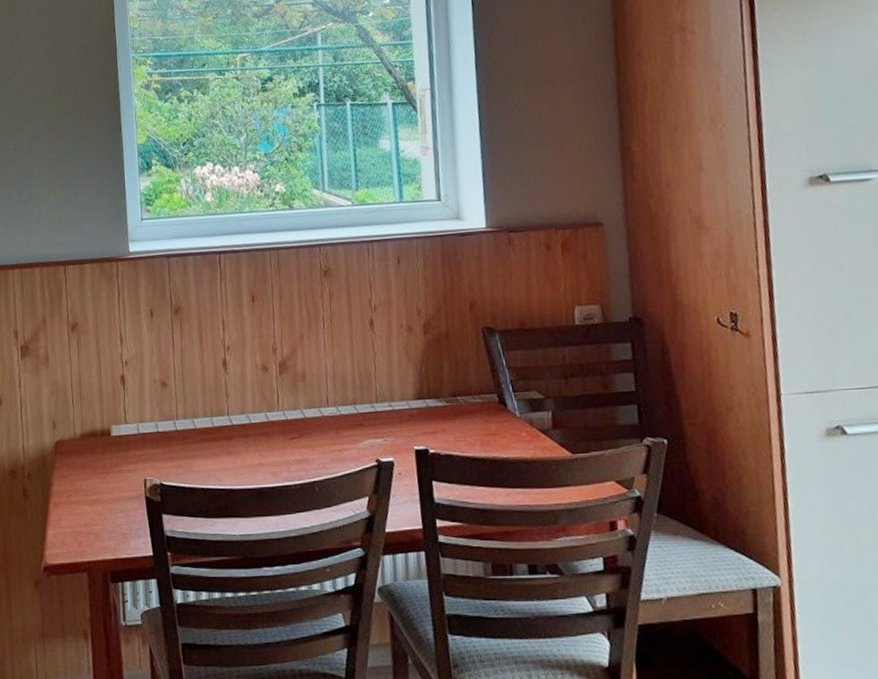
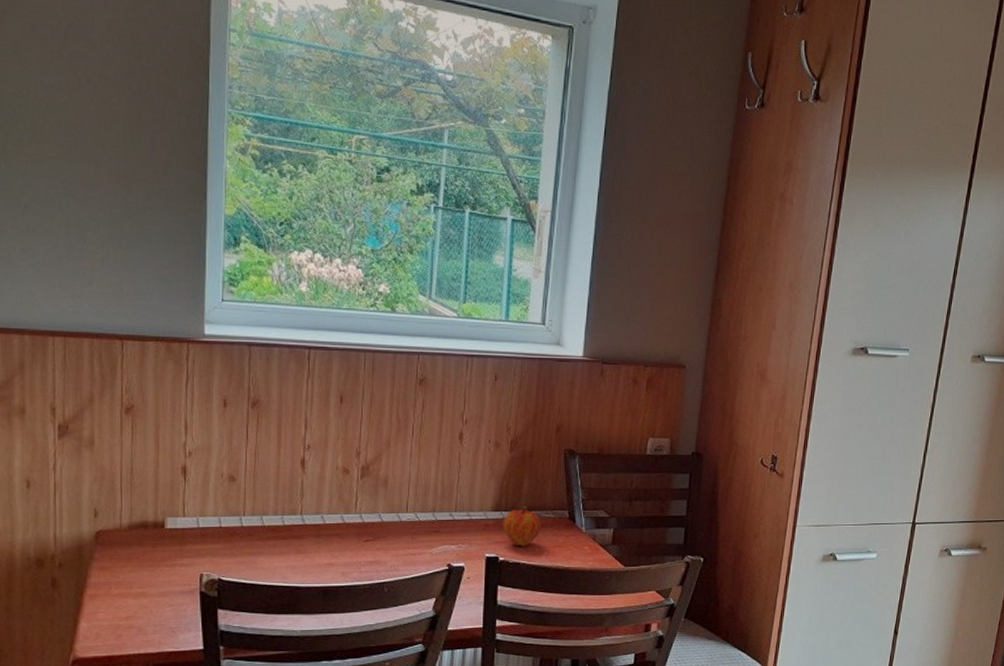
fruit: none [427,392,470,437] -> present [503,507,541,547]

